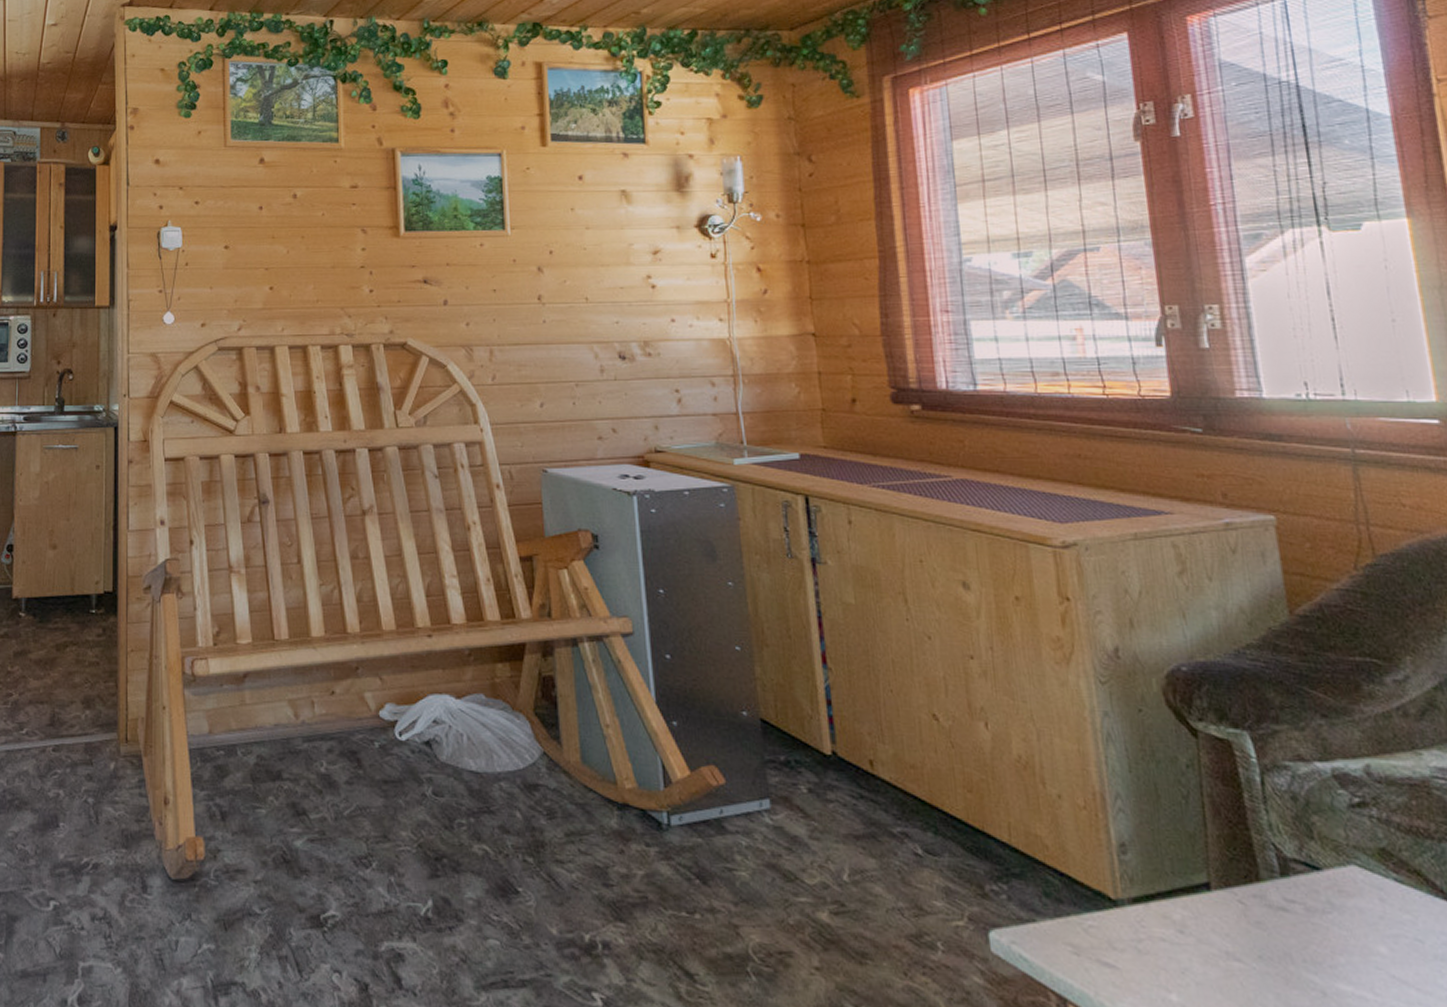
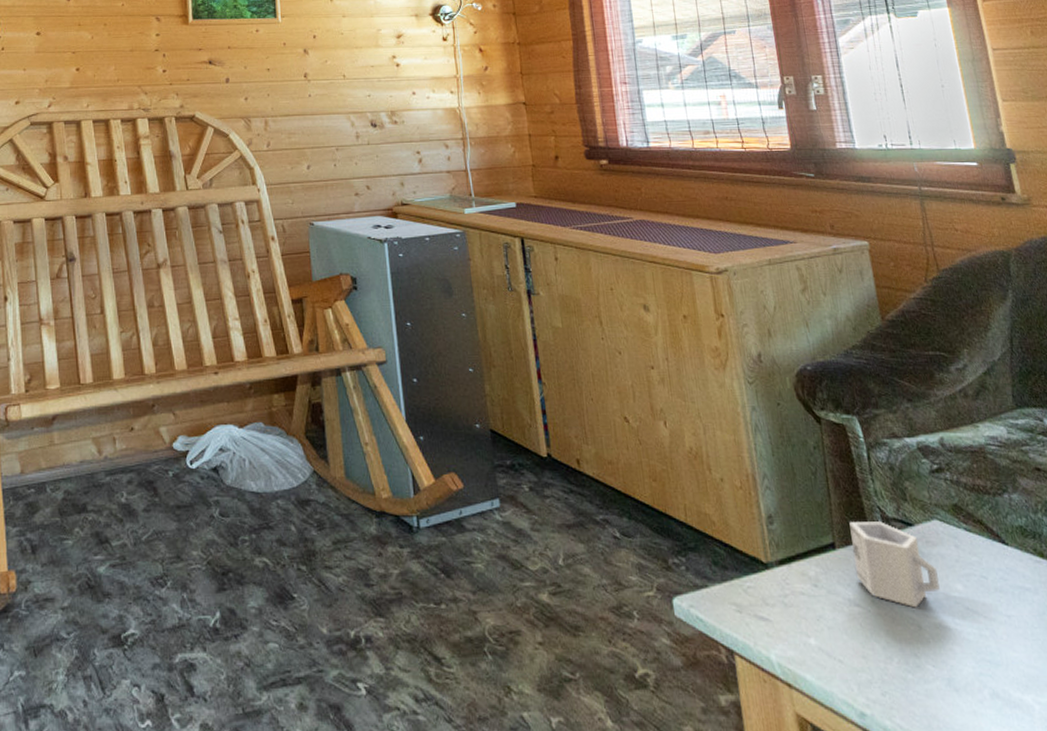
cup: none [1231,859,1355,970] -> present [849,520,940,608]

